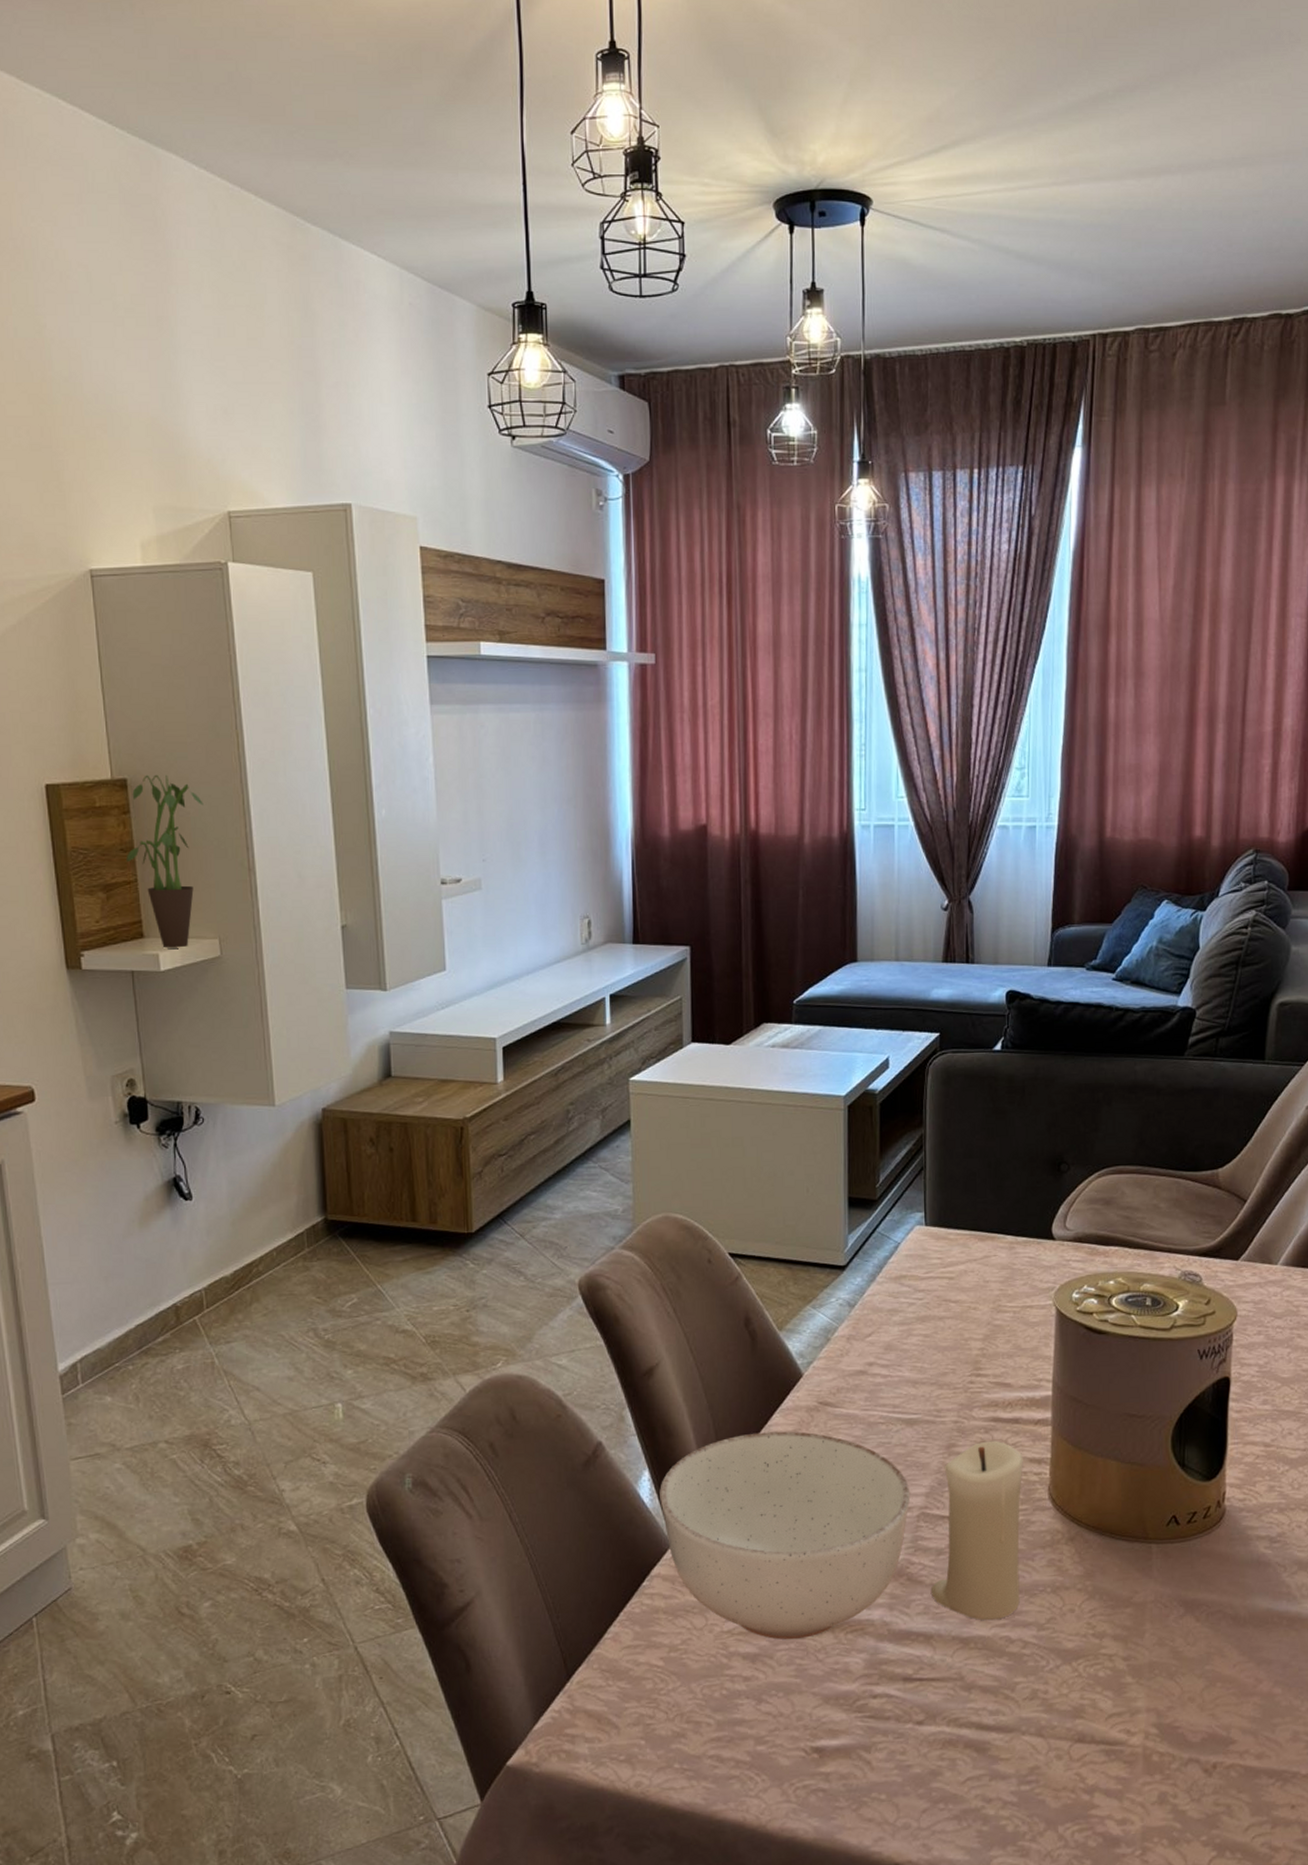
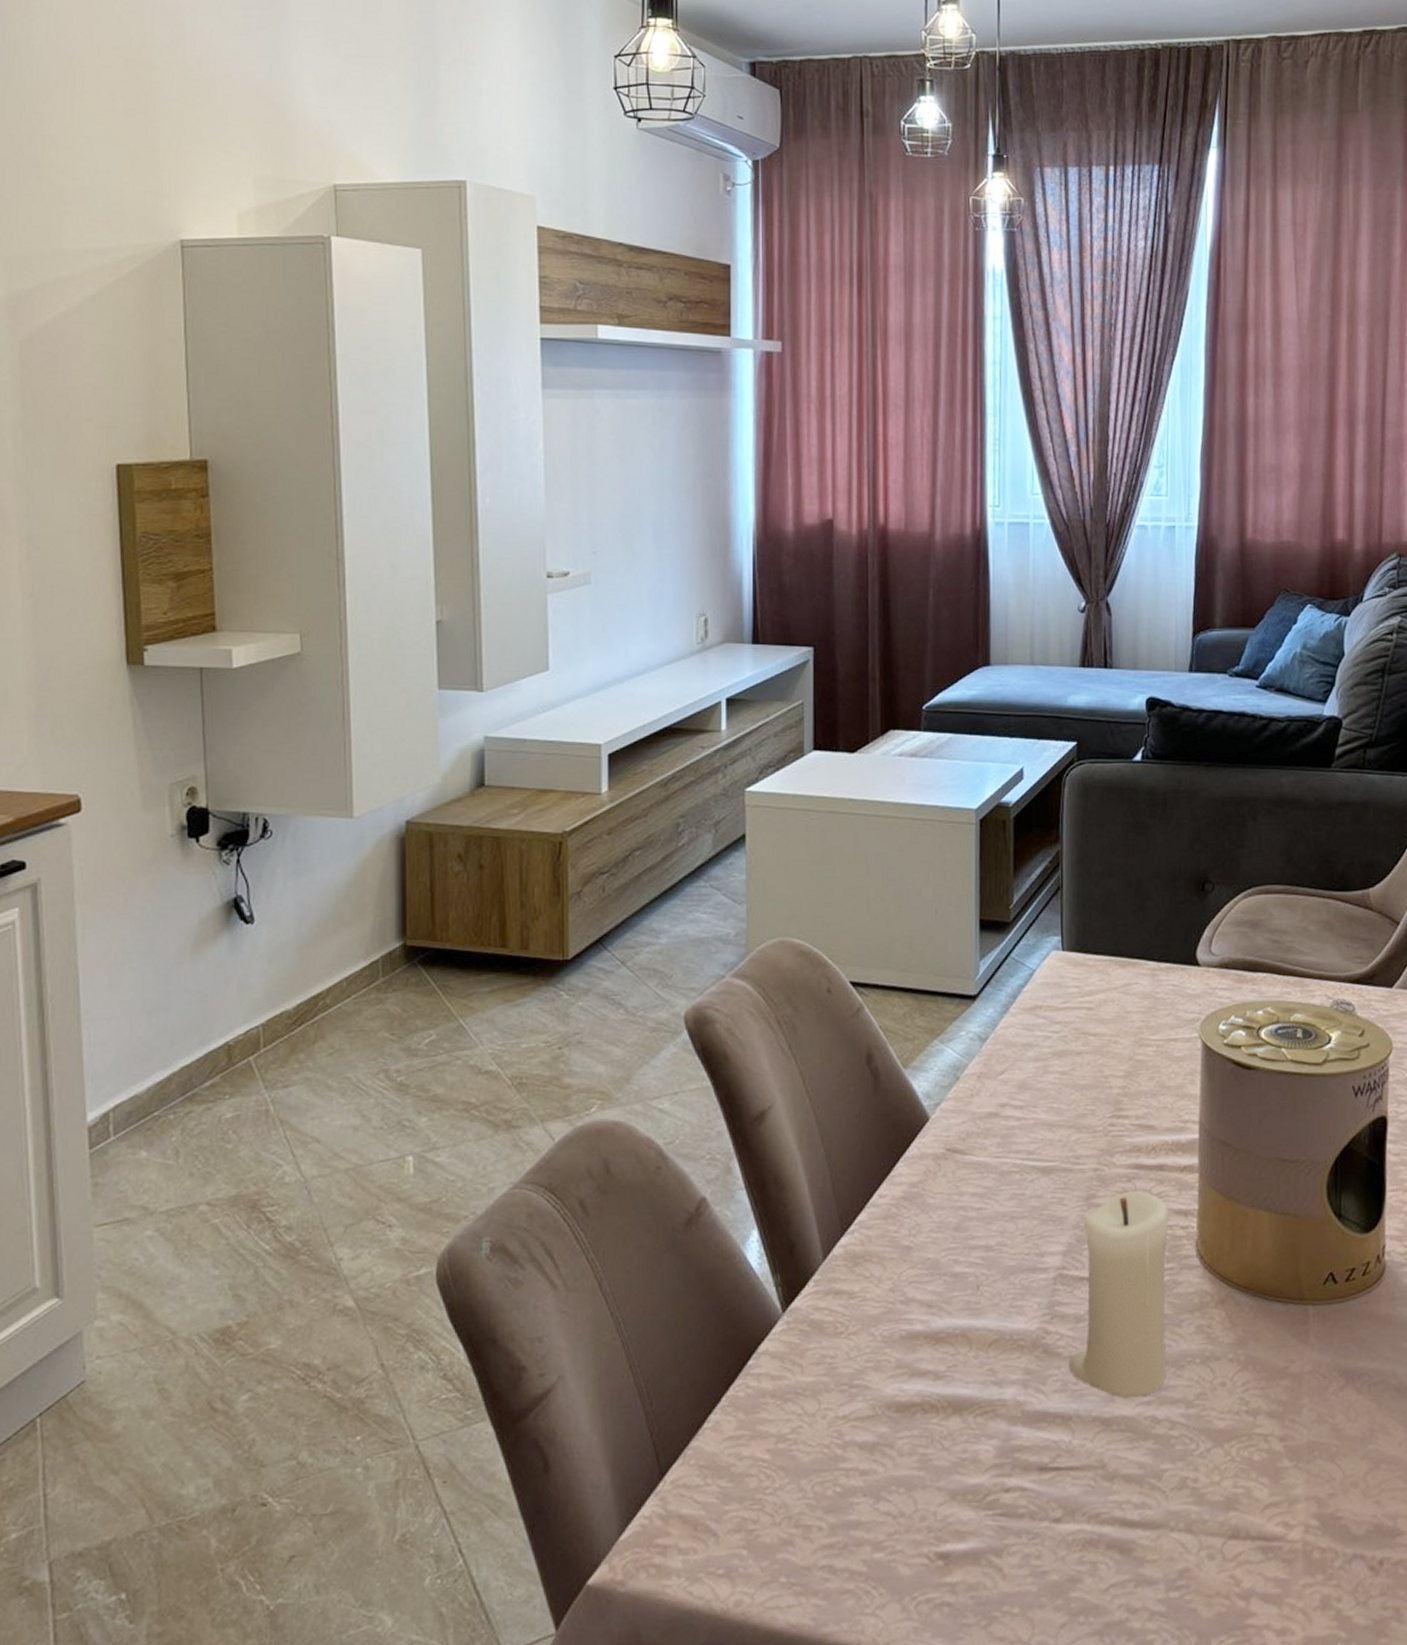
potted plant: present [127,774,204,949] -> none [202,456,291,643]
bowl: present [659,1431,911,1640] -> none [769,1182,1047,1425]

